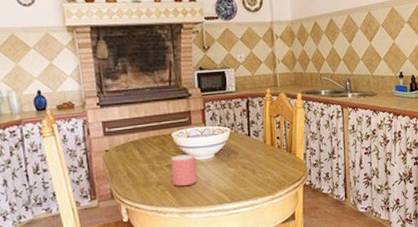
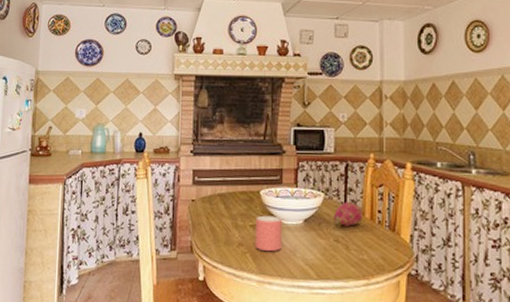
fruit: none [240,133,265,155] -> present [334,202,363,227]

